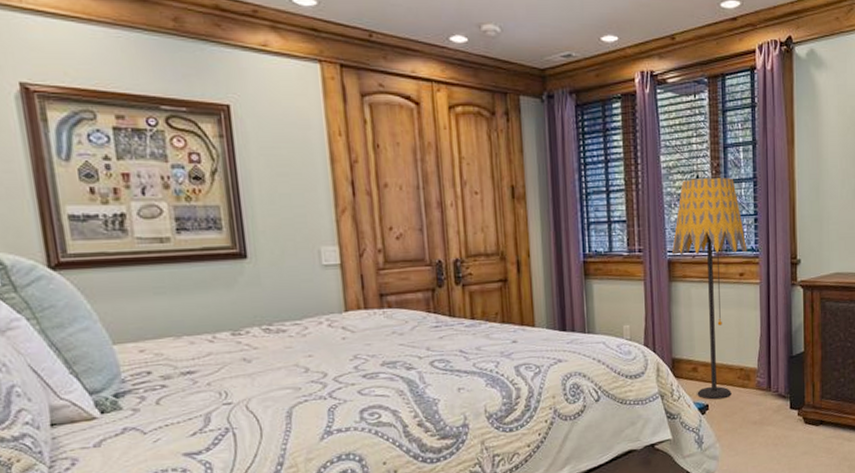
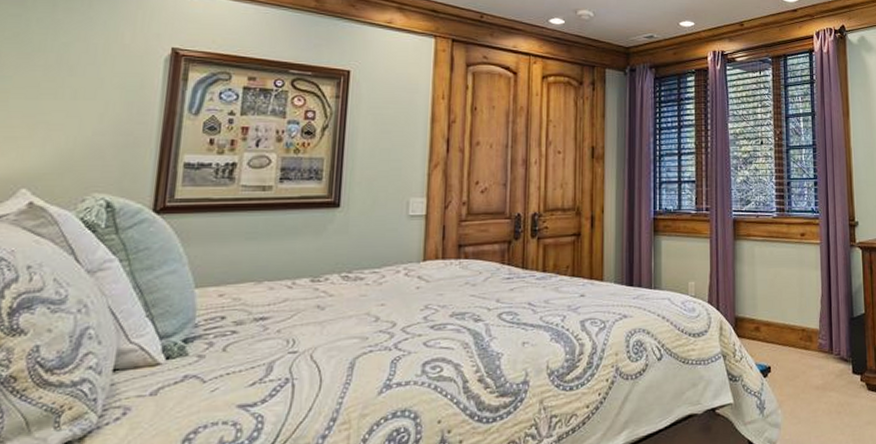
floor lamp: present [672,178,747,399] -> none [738,144,808,361]

